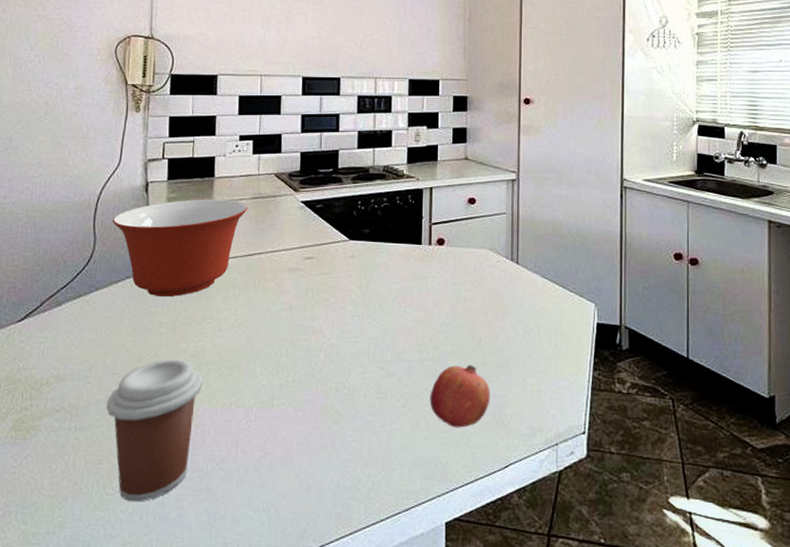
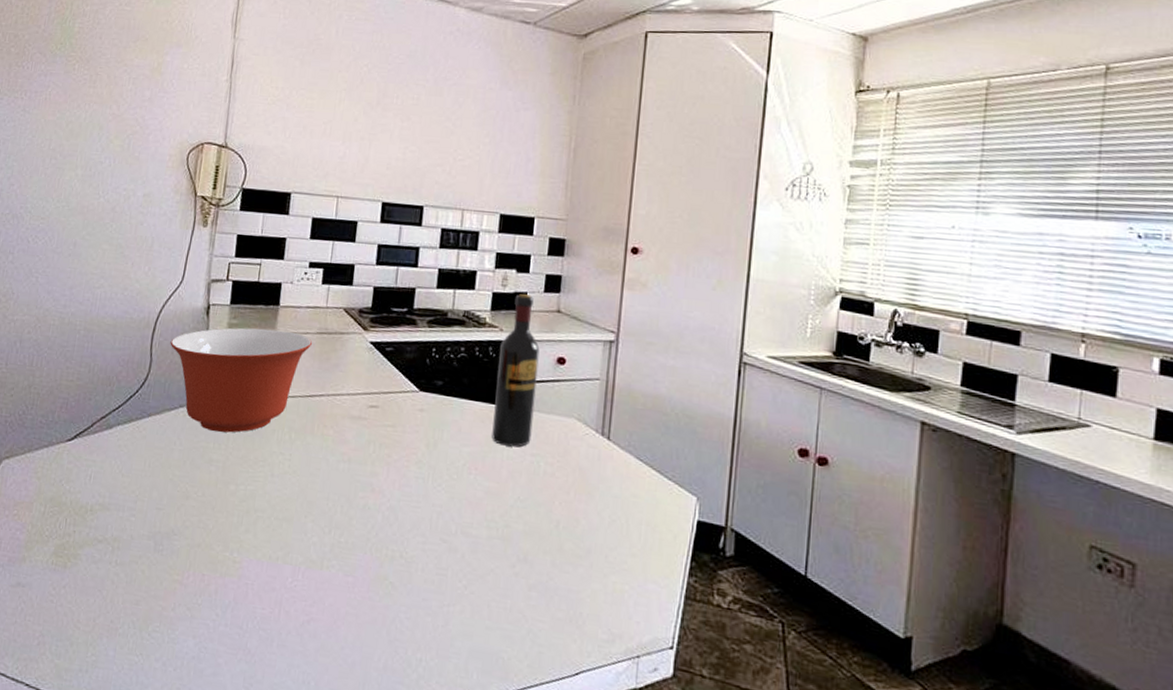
coffee cup: present [106,358,202,502] -> none [148,500,250,652]
wine bottle: none [417,147,452,279] -> present [491,294,540,447]
pomegranate: present [430,365,490,428] -> none [495,548,566,622]

